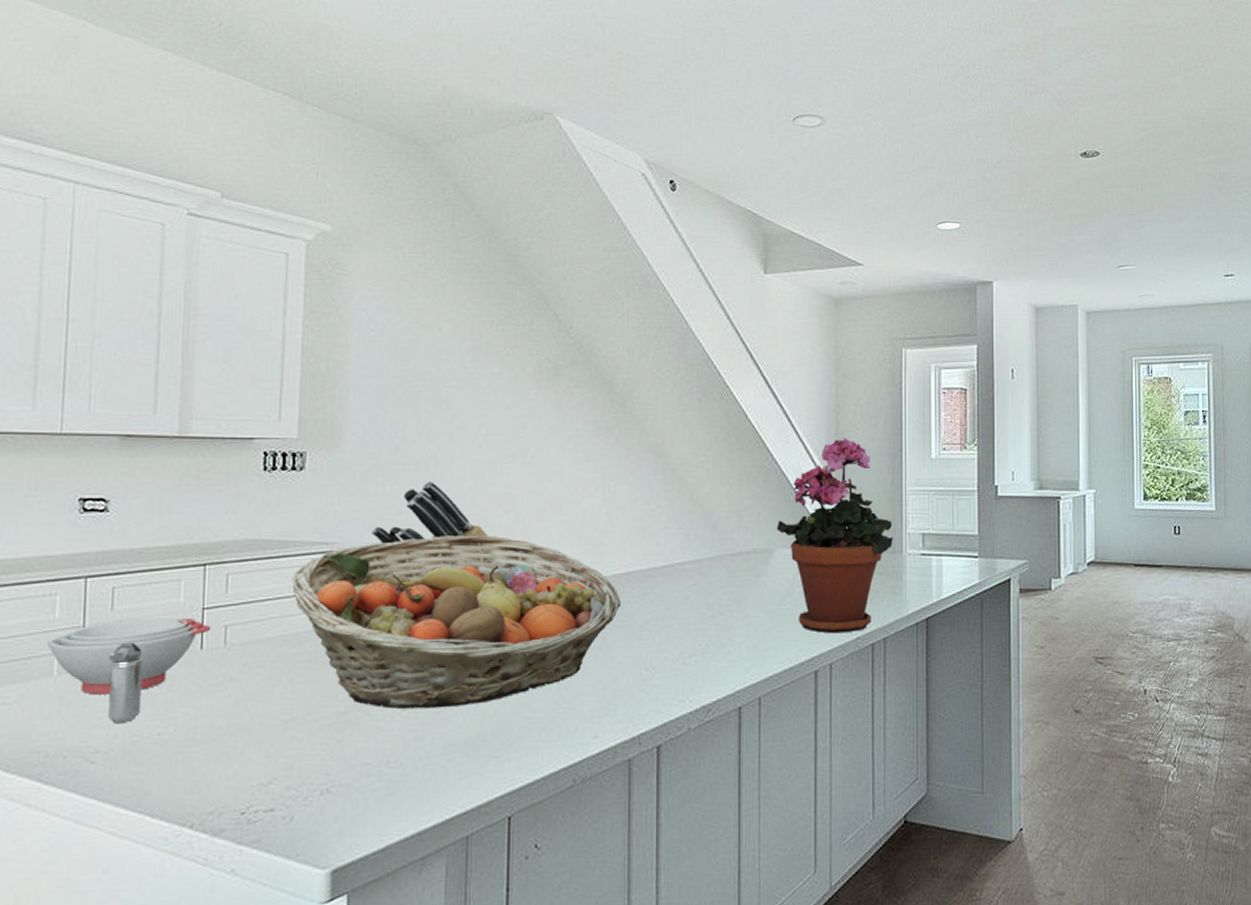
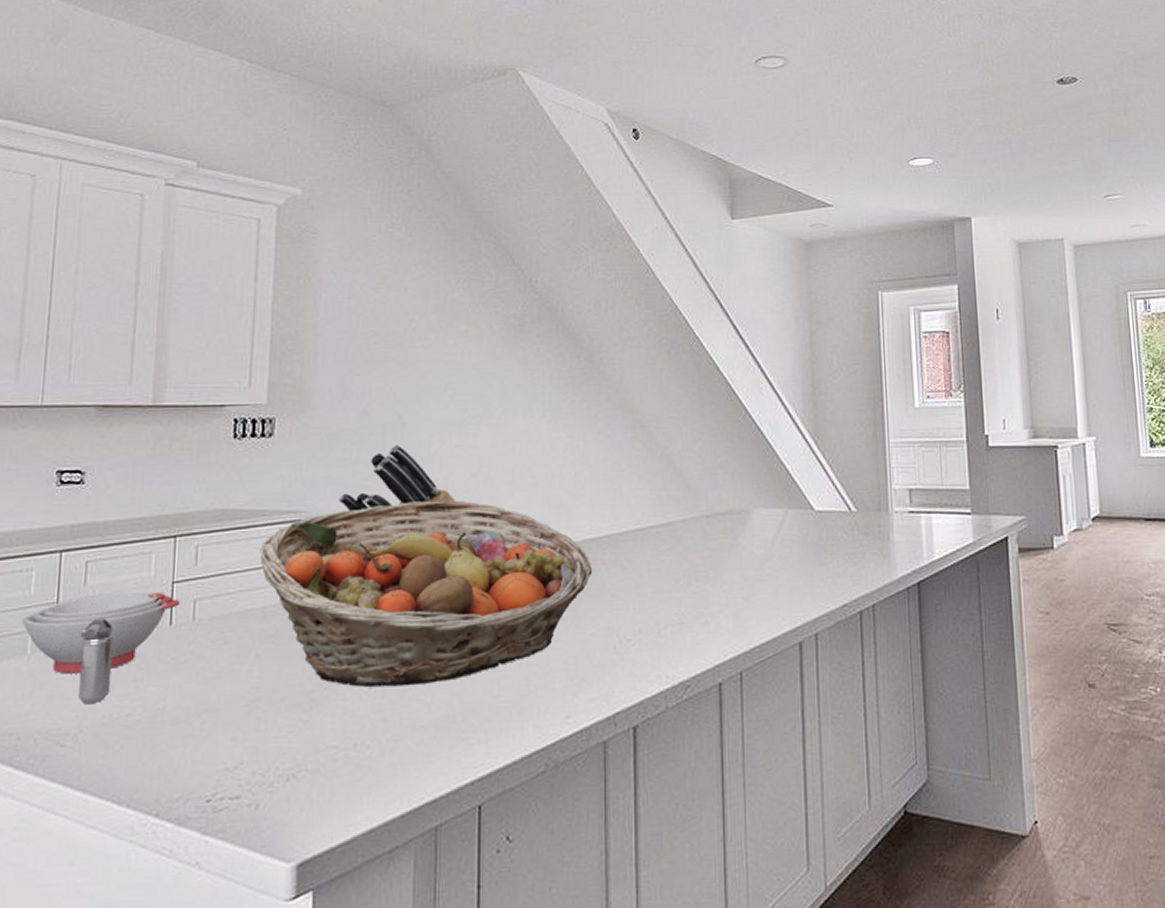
potted plant: present [776,437,893,634] -> none [752,387,878,601]

